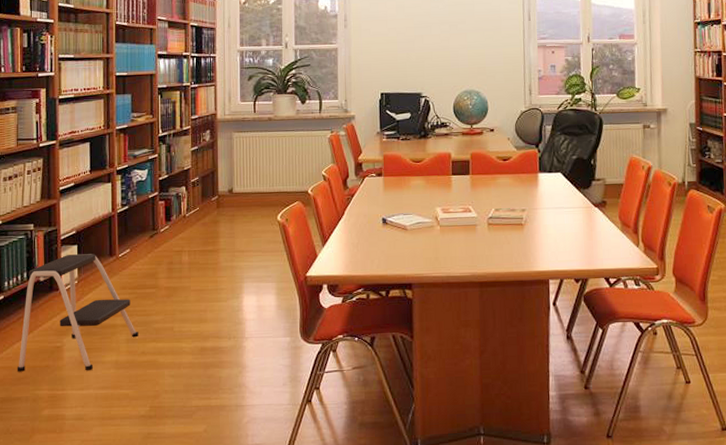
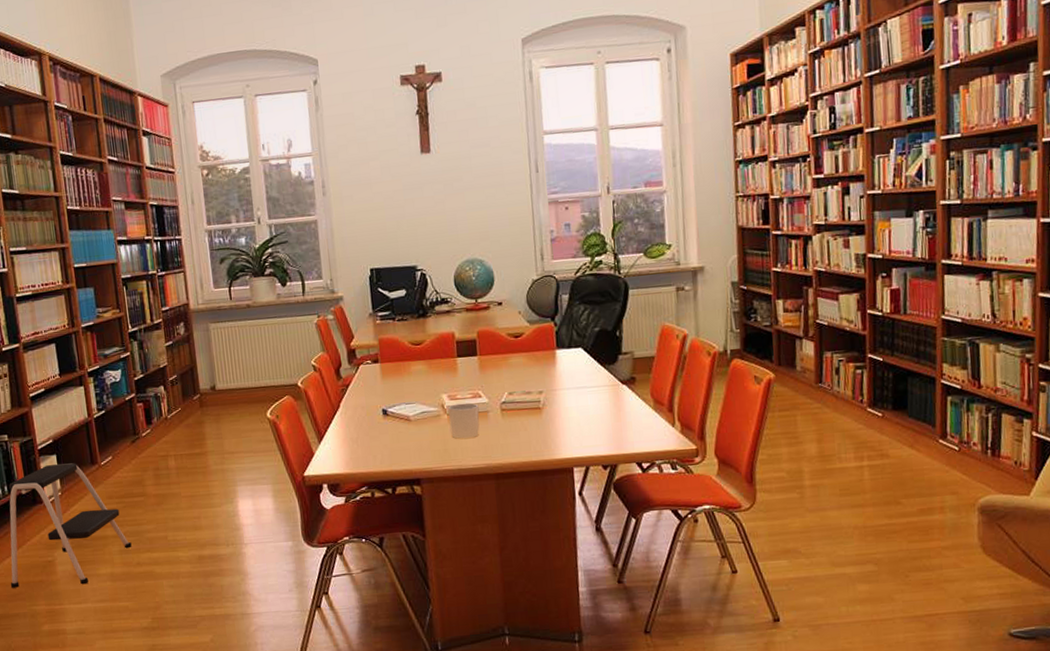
mug: none [440,216,469,249] -> present [447,402,480,440]

